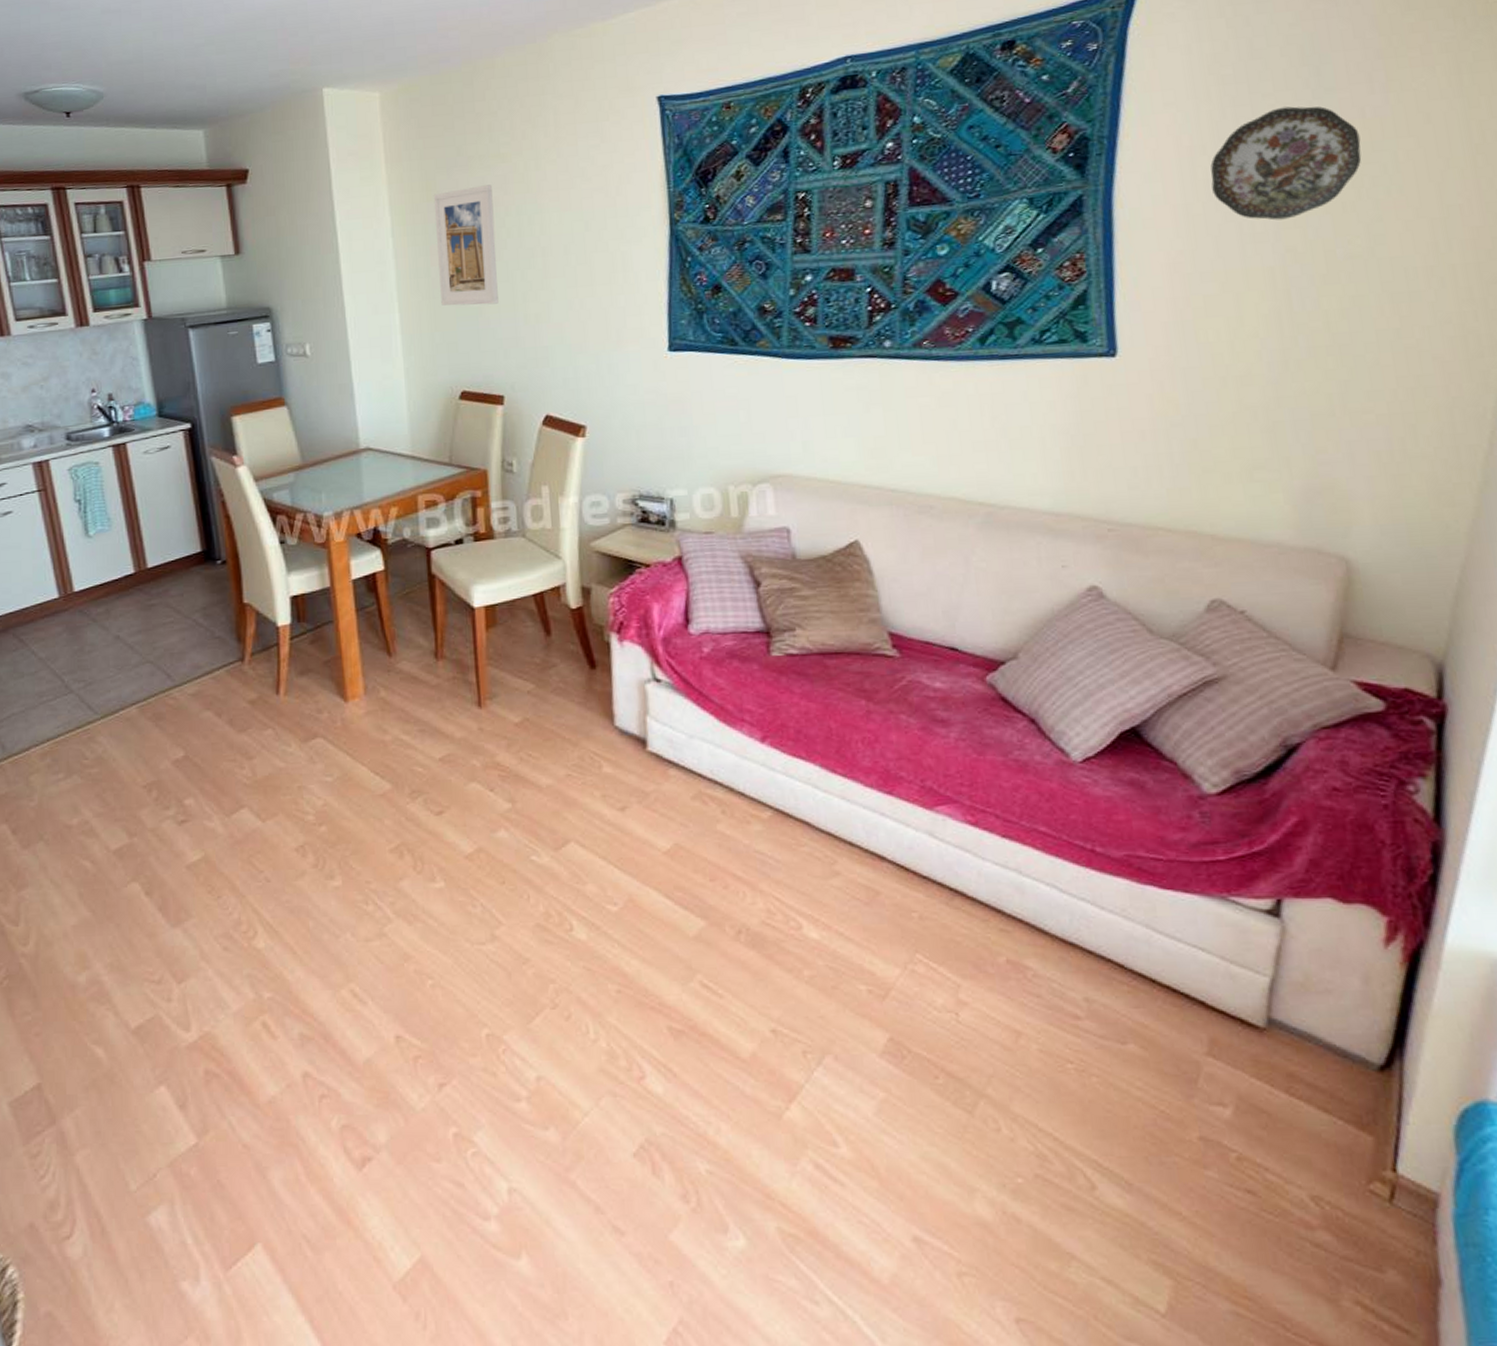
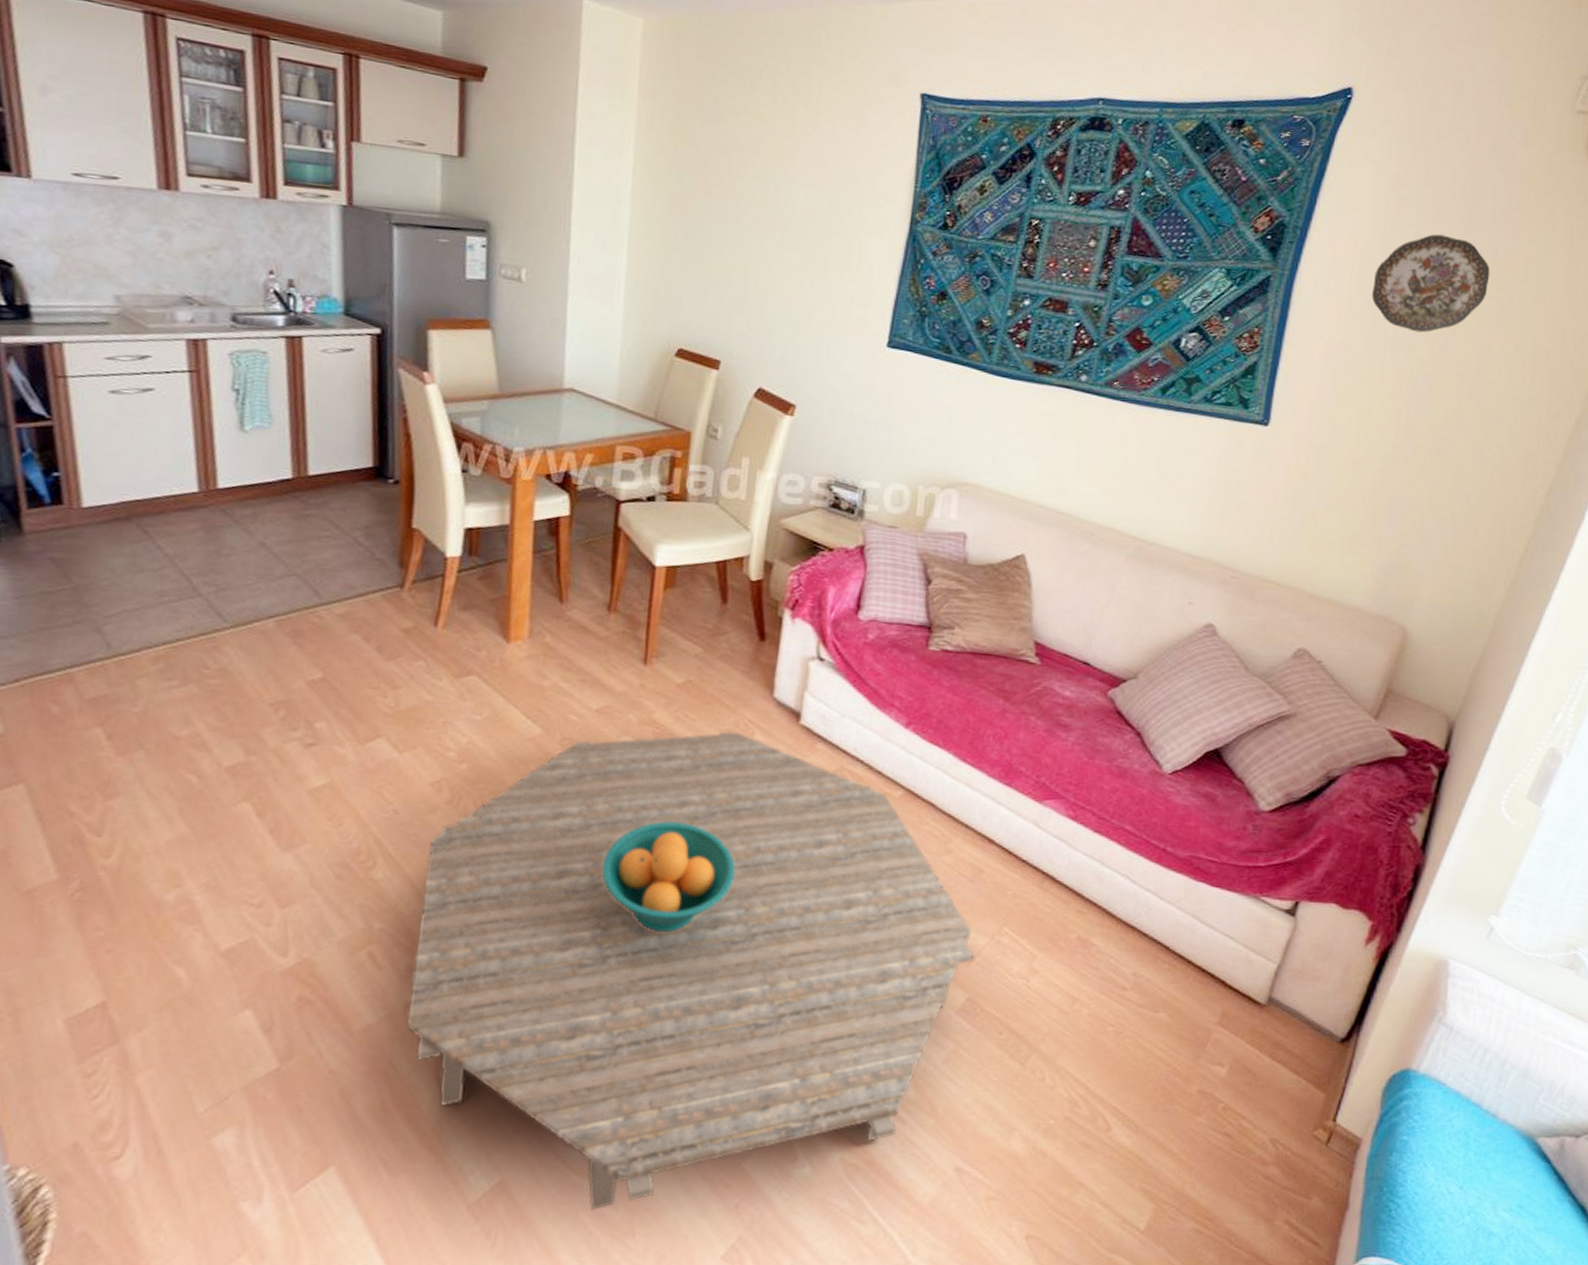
coffee table: none [302,766,888,1289] -> present [406,731,975,1210]
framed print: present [433,185,499,306] -> none [672,140,744,267]
fruit bowl: none [470,865,608,983] -> present [601,821,736,932]

